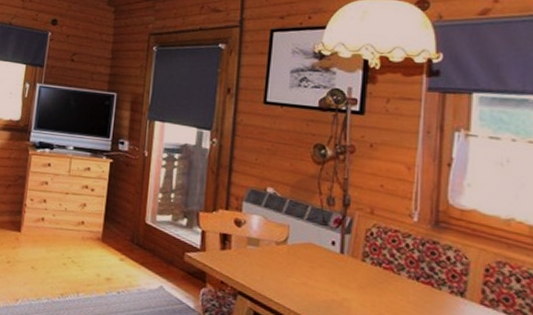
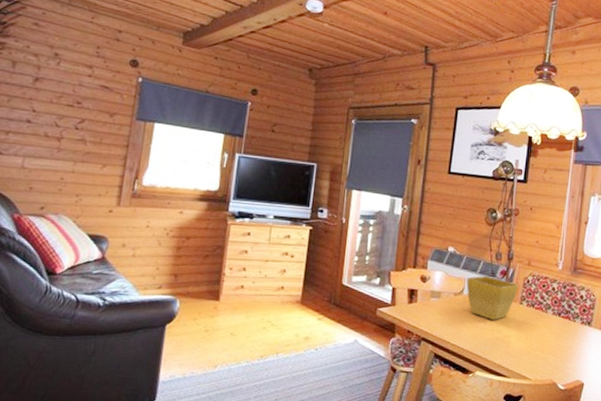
flower pot: none [291,223,359,279] -> present [466,276,519,320]

